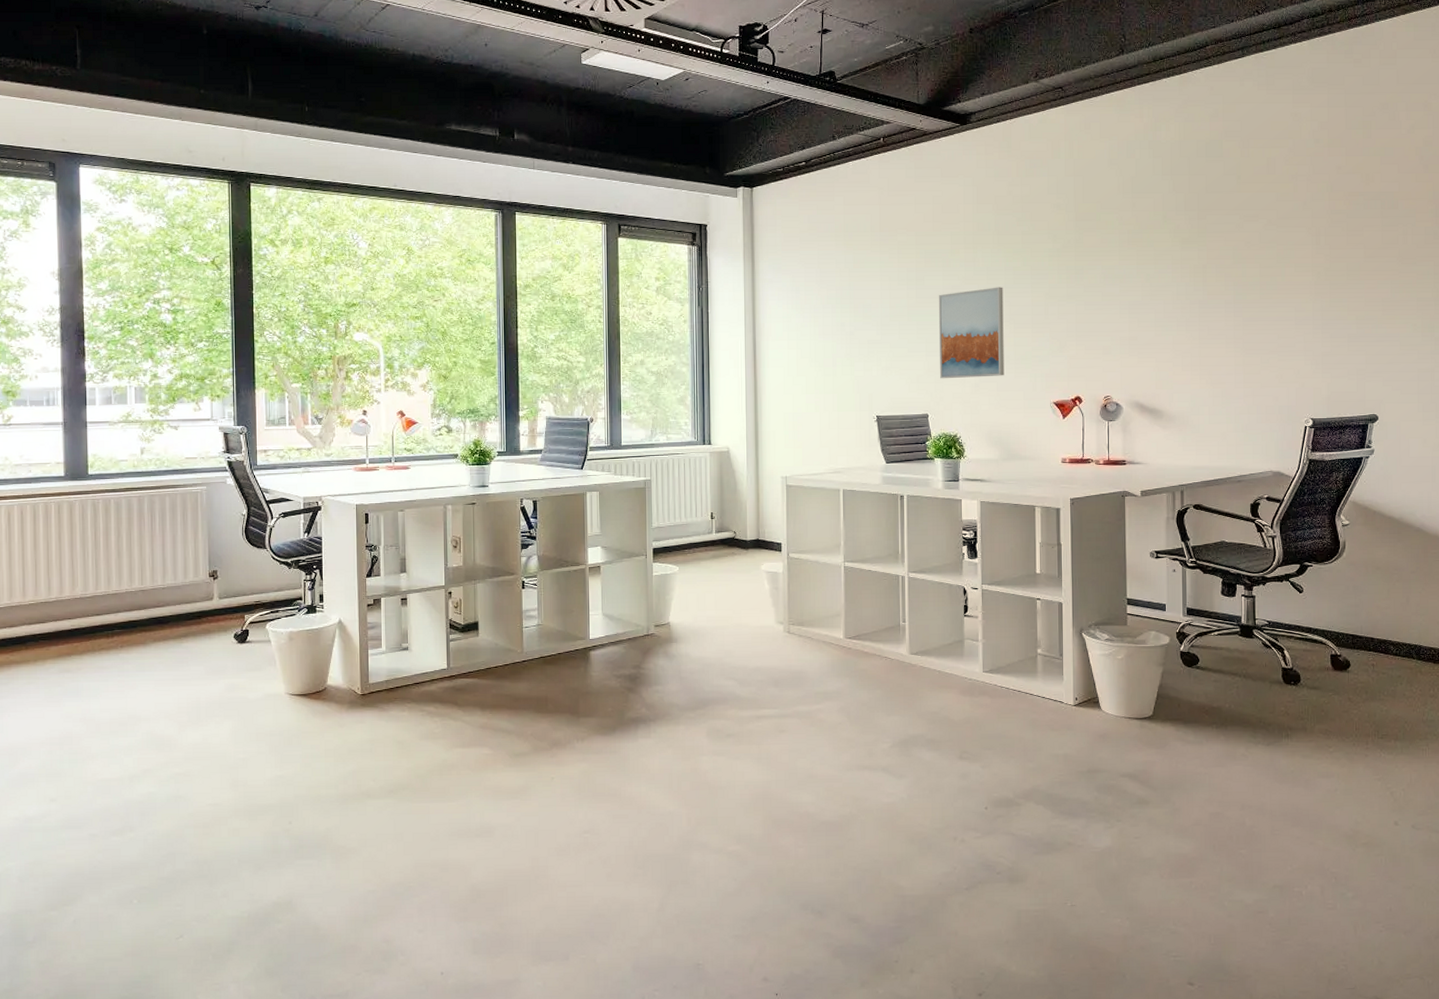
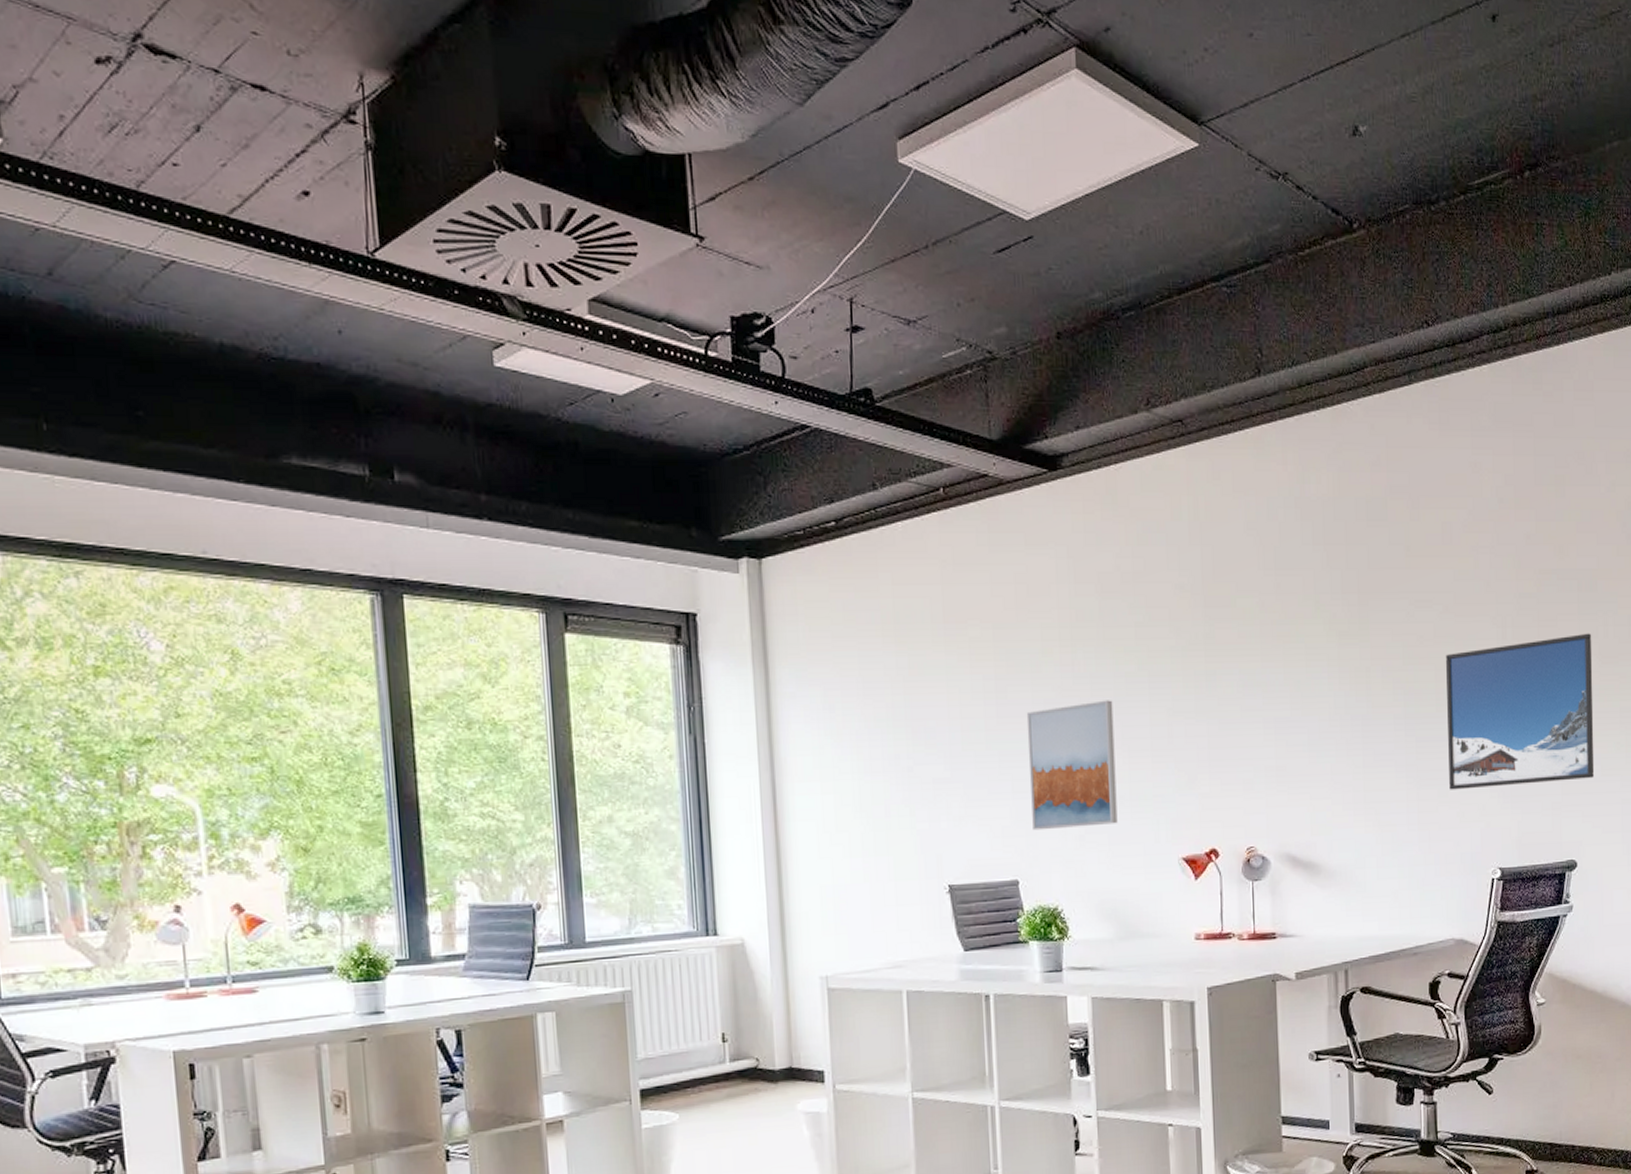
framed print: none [1268,240,1394,358] -> present [1445,633,1595,790]

